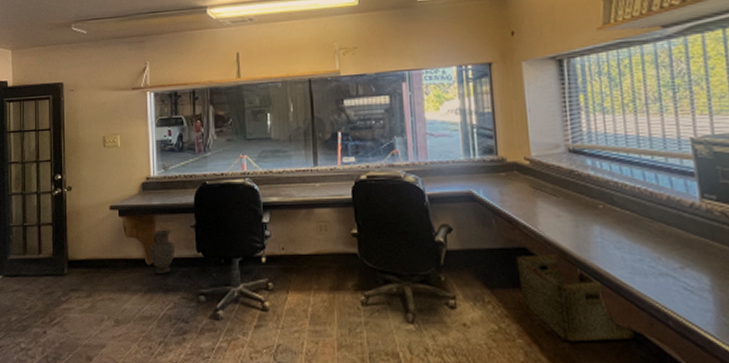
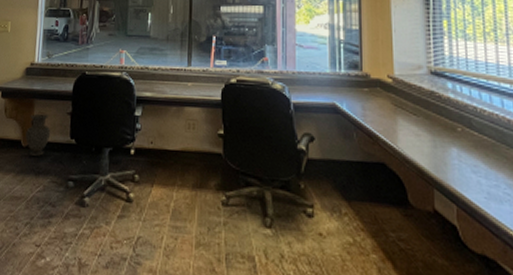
hamper: present [515,254,635,342] -> none [373,171,489,266]

